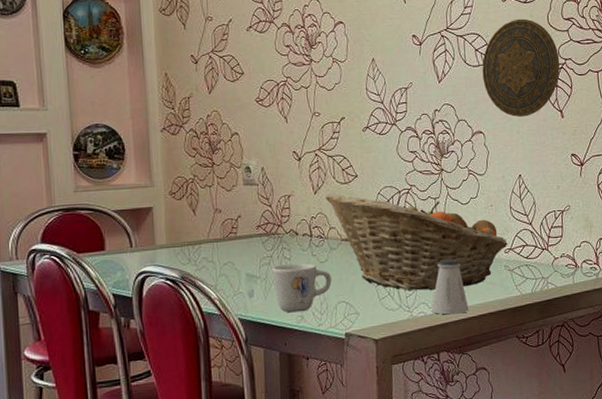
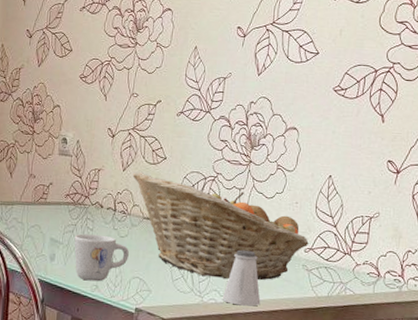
decorative plate: present [482,19,560,117] -> none [303,18,388,117]

